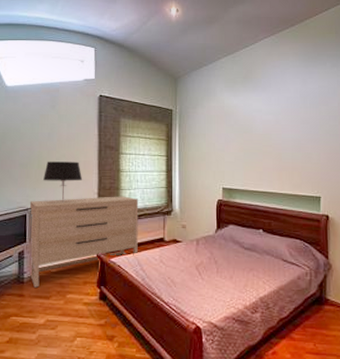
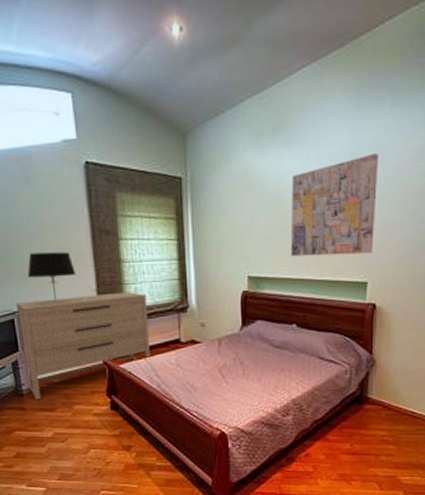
wall art: none [257,98,324,174] -> present [290,152,378,257]

